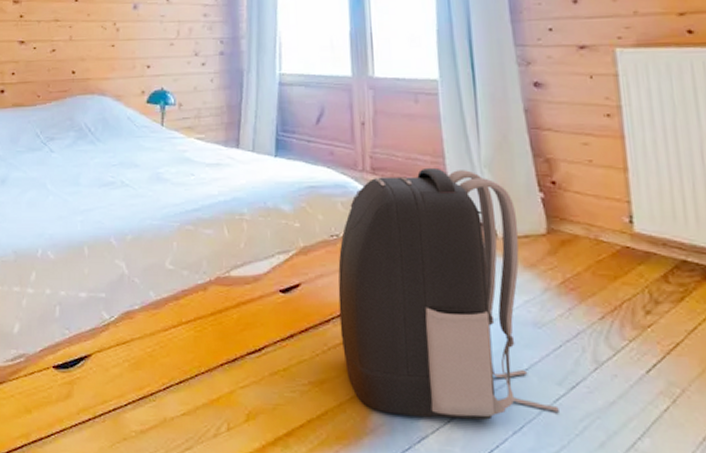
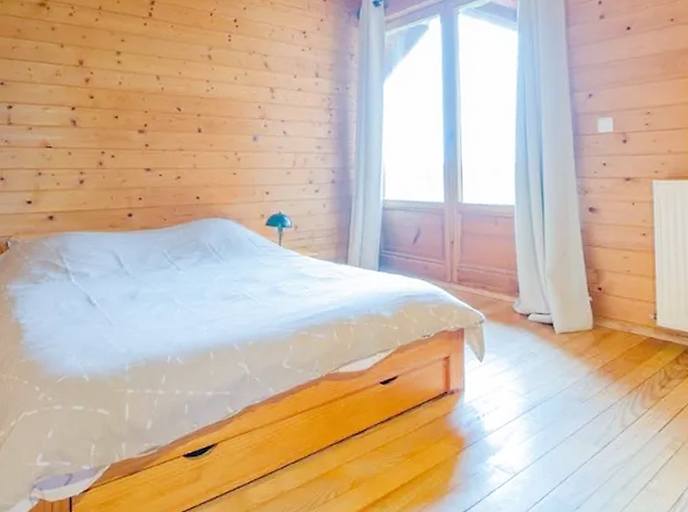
backpack: present [338,167,559,420] -> none [428,278,594,477]

